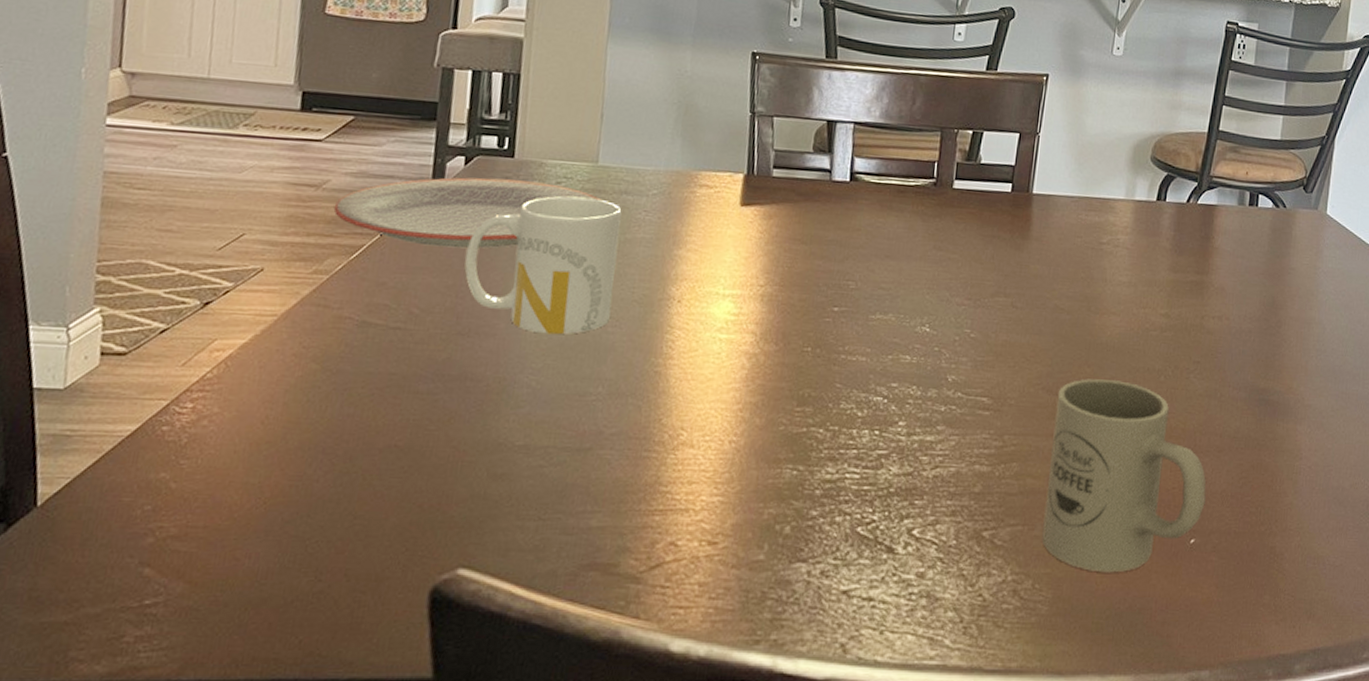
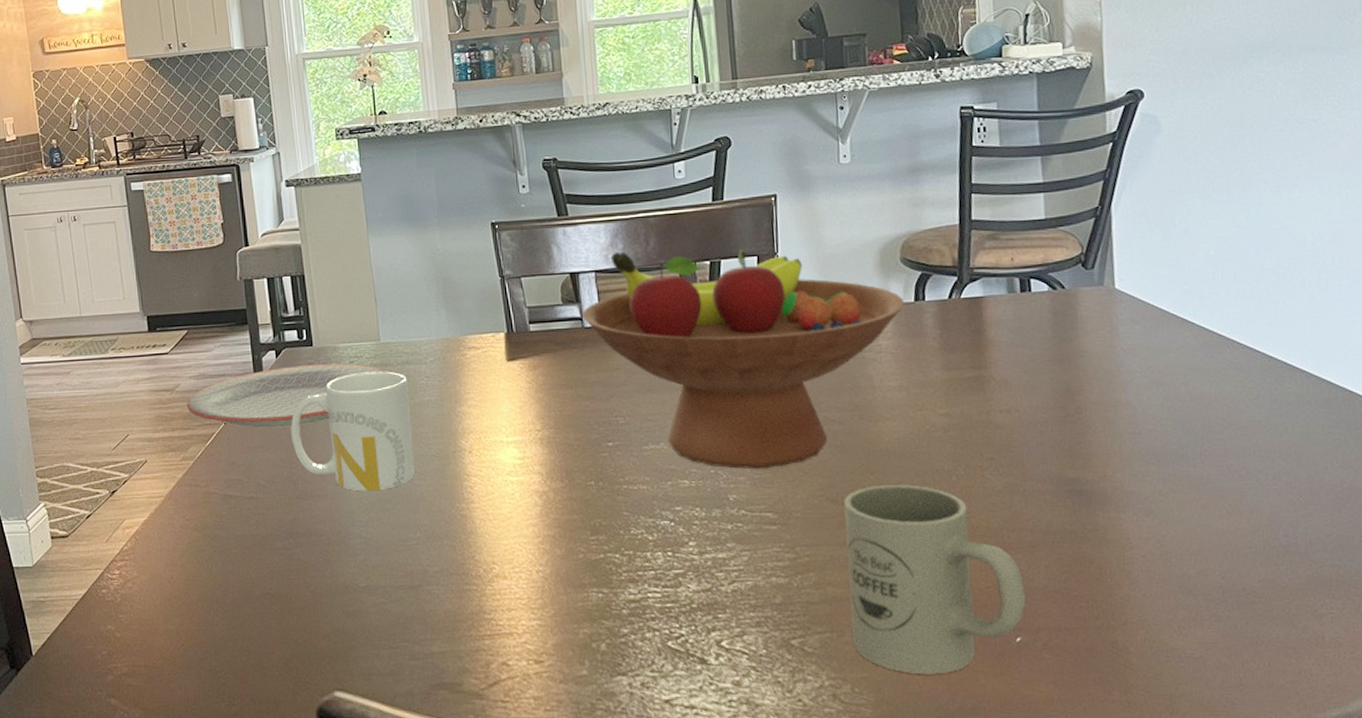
fruit bowl: none [832,106,1147,352] -> present [582,249,904,470]

